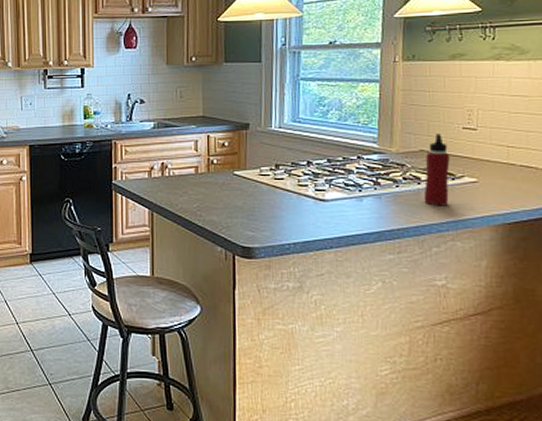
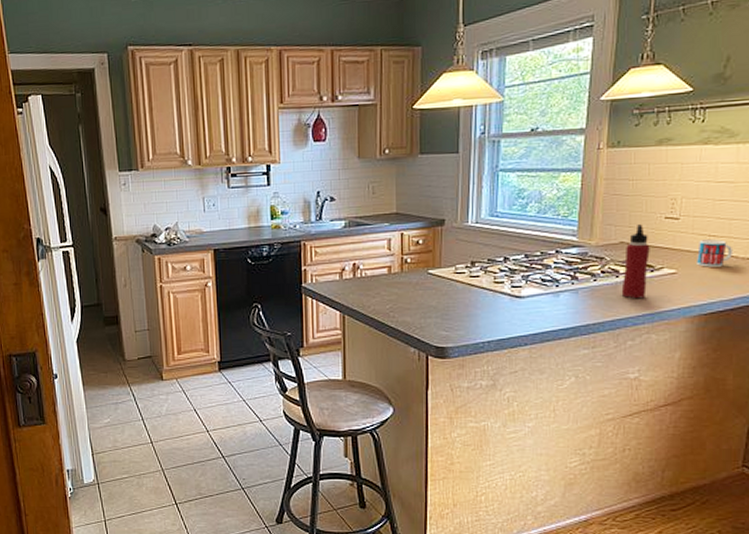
mug: none [497,150,533,177] -> present [697,239,734,267]

